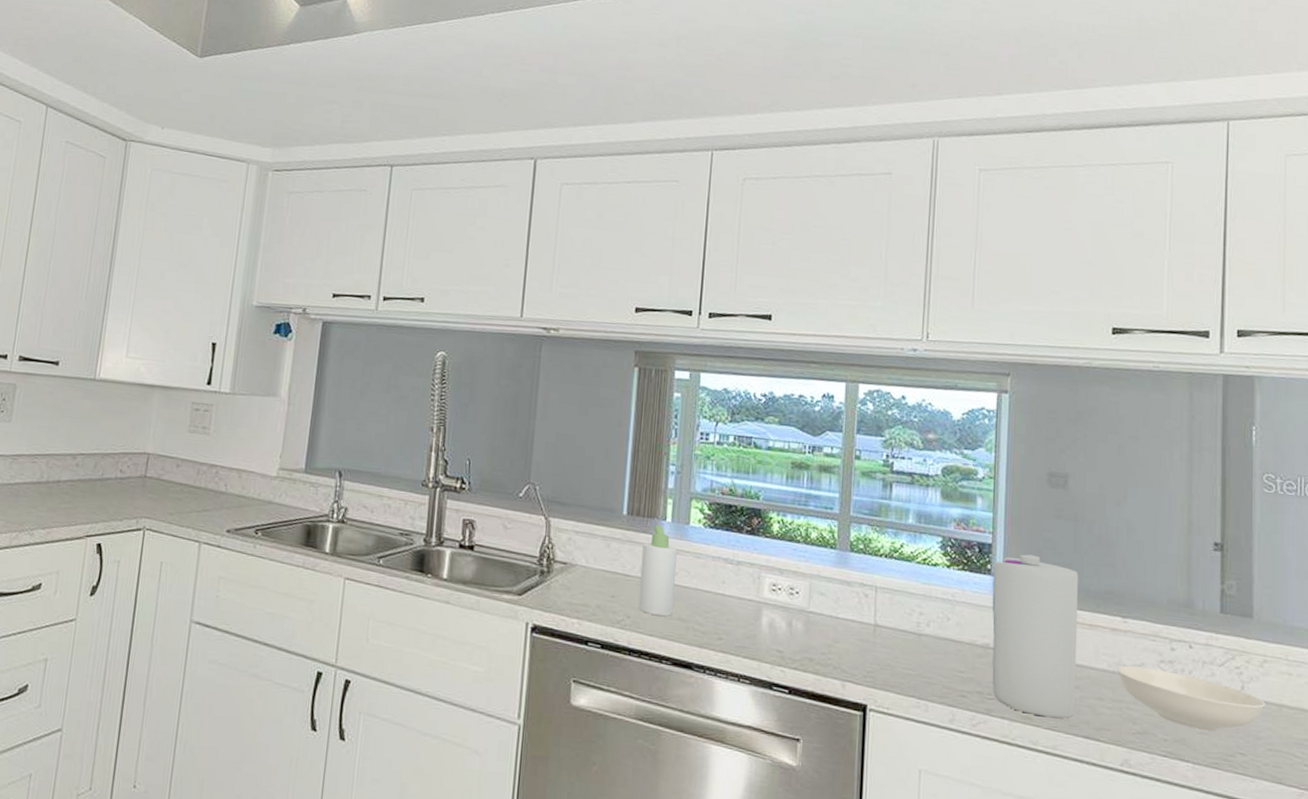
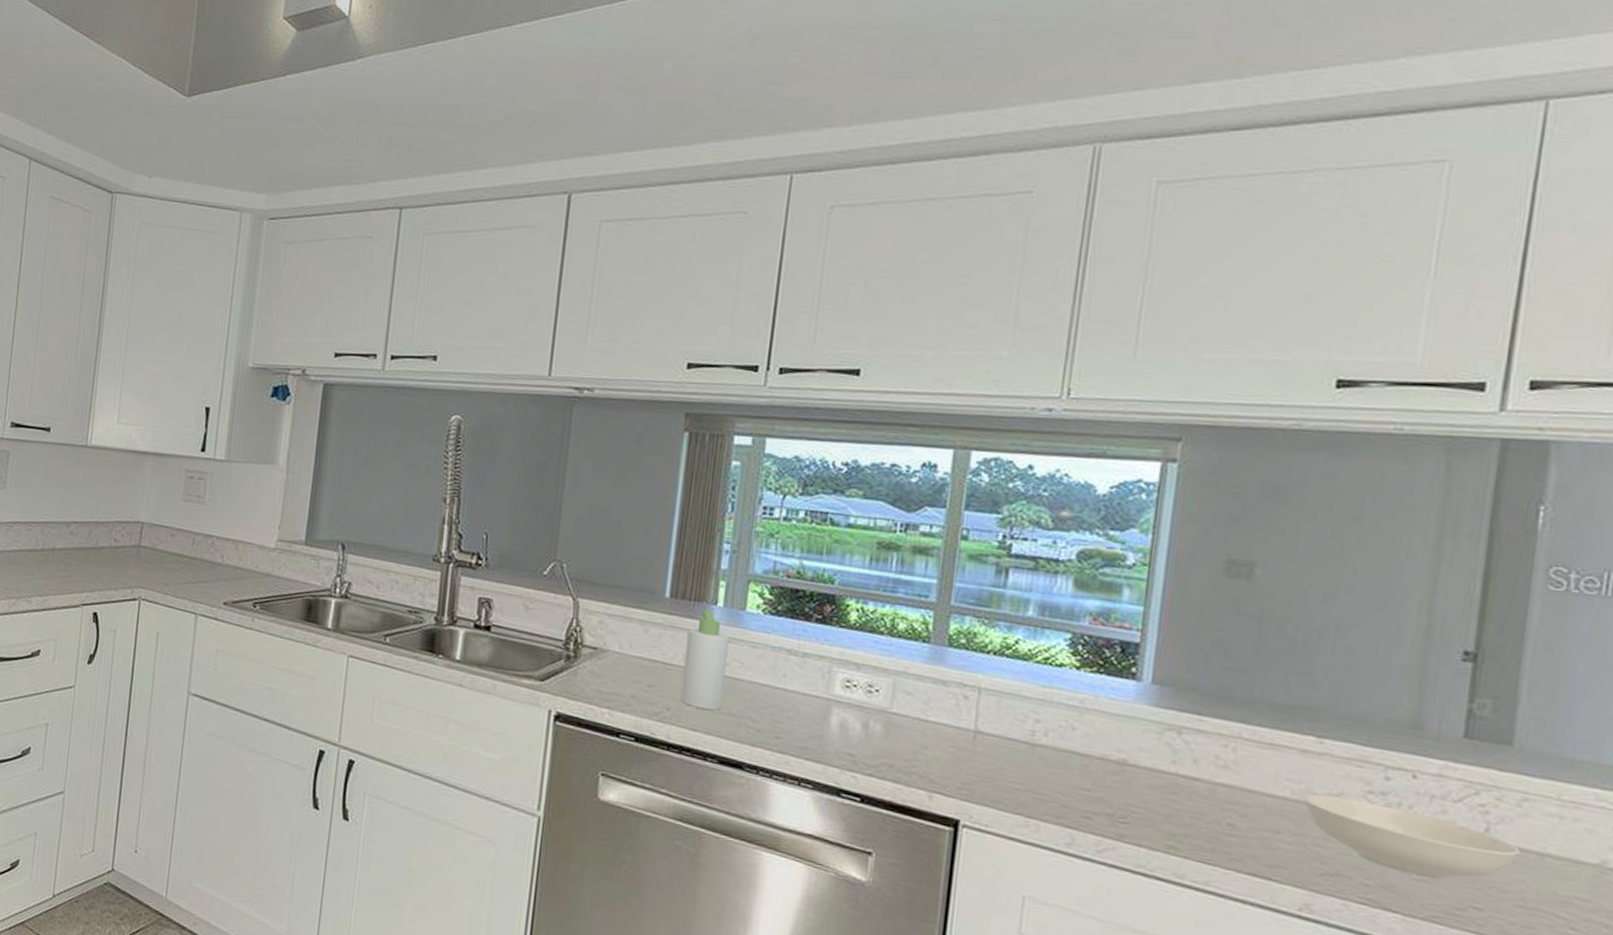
paper towel holder: present [992,554,1079,719] -> none [1127,657,1259,852]

